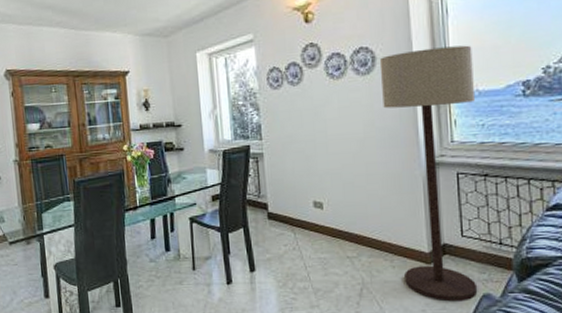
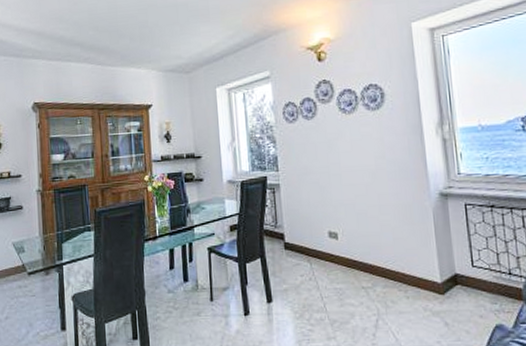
floor lamp: present [379,45,478,302] -> none [388,83,491,333]

